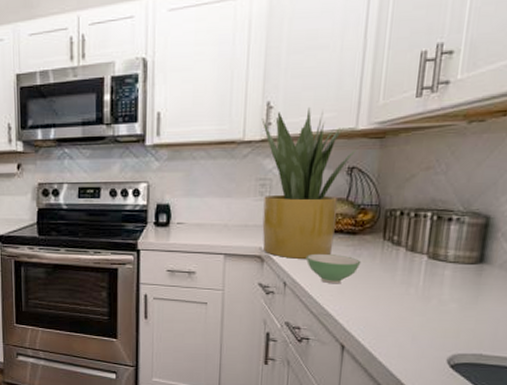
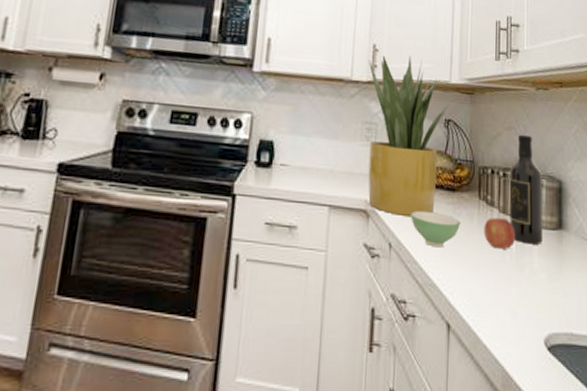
fruit: none [386,256,425,283] -> present [484,217,516,249]
wine bottle: none [418,173,464,278] -> present [509,134,543,245]

